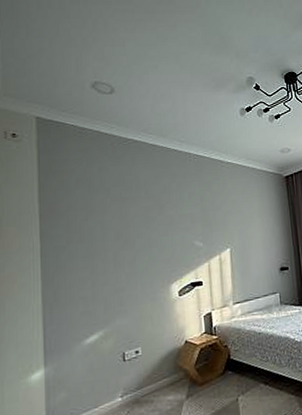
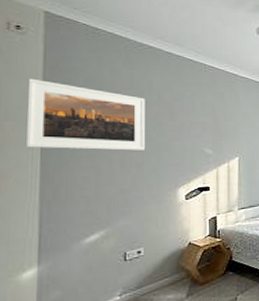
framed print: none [25,183,136,252] -> present [25,78,145,151]

